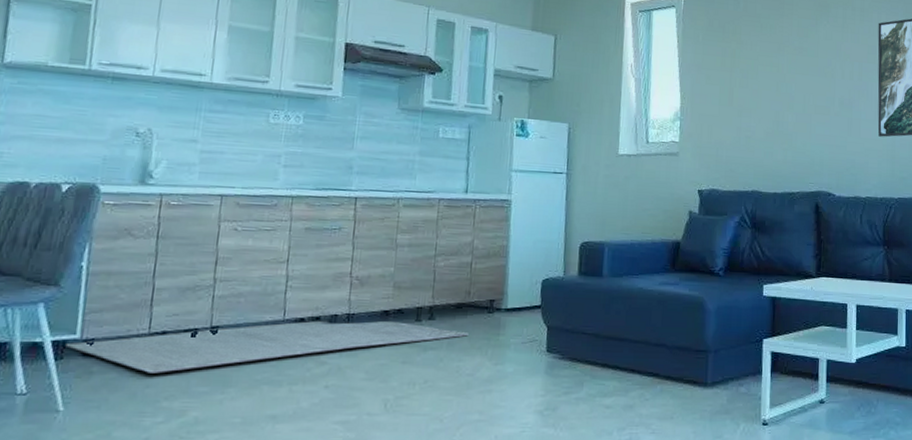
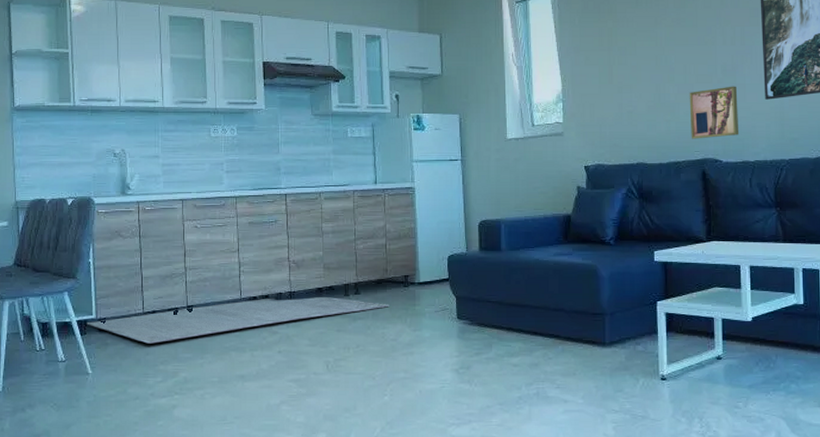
wall art: none [806,120,853,171] -> present [689,86,740,139]

